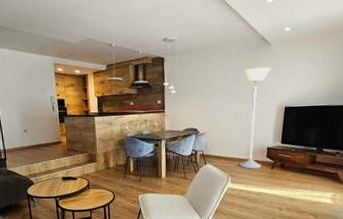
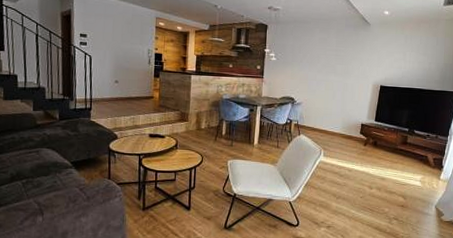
floor lamp: present [239,66,271,169] -> none [333,44,369,144]

